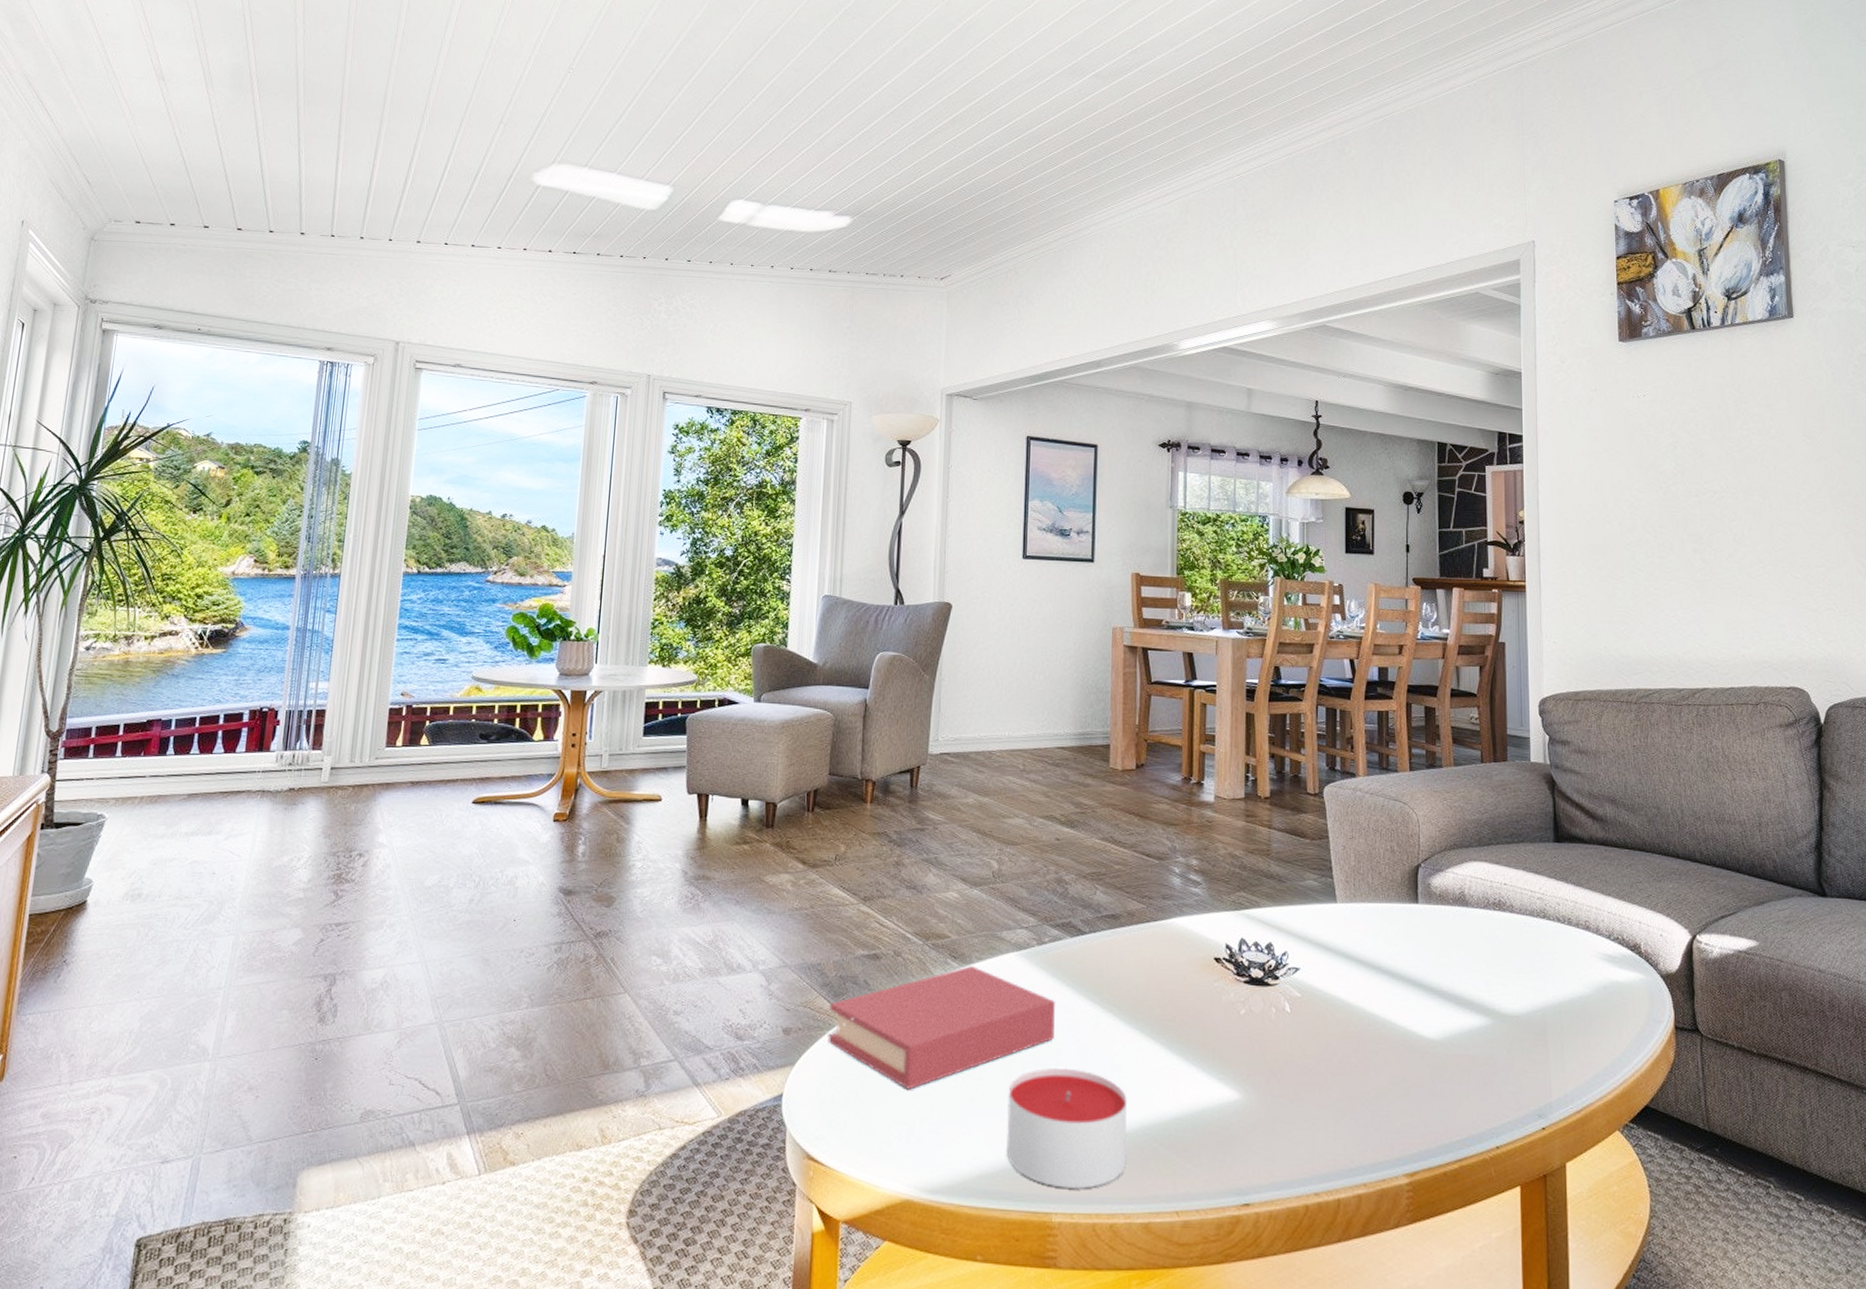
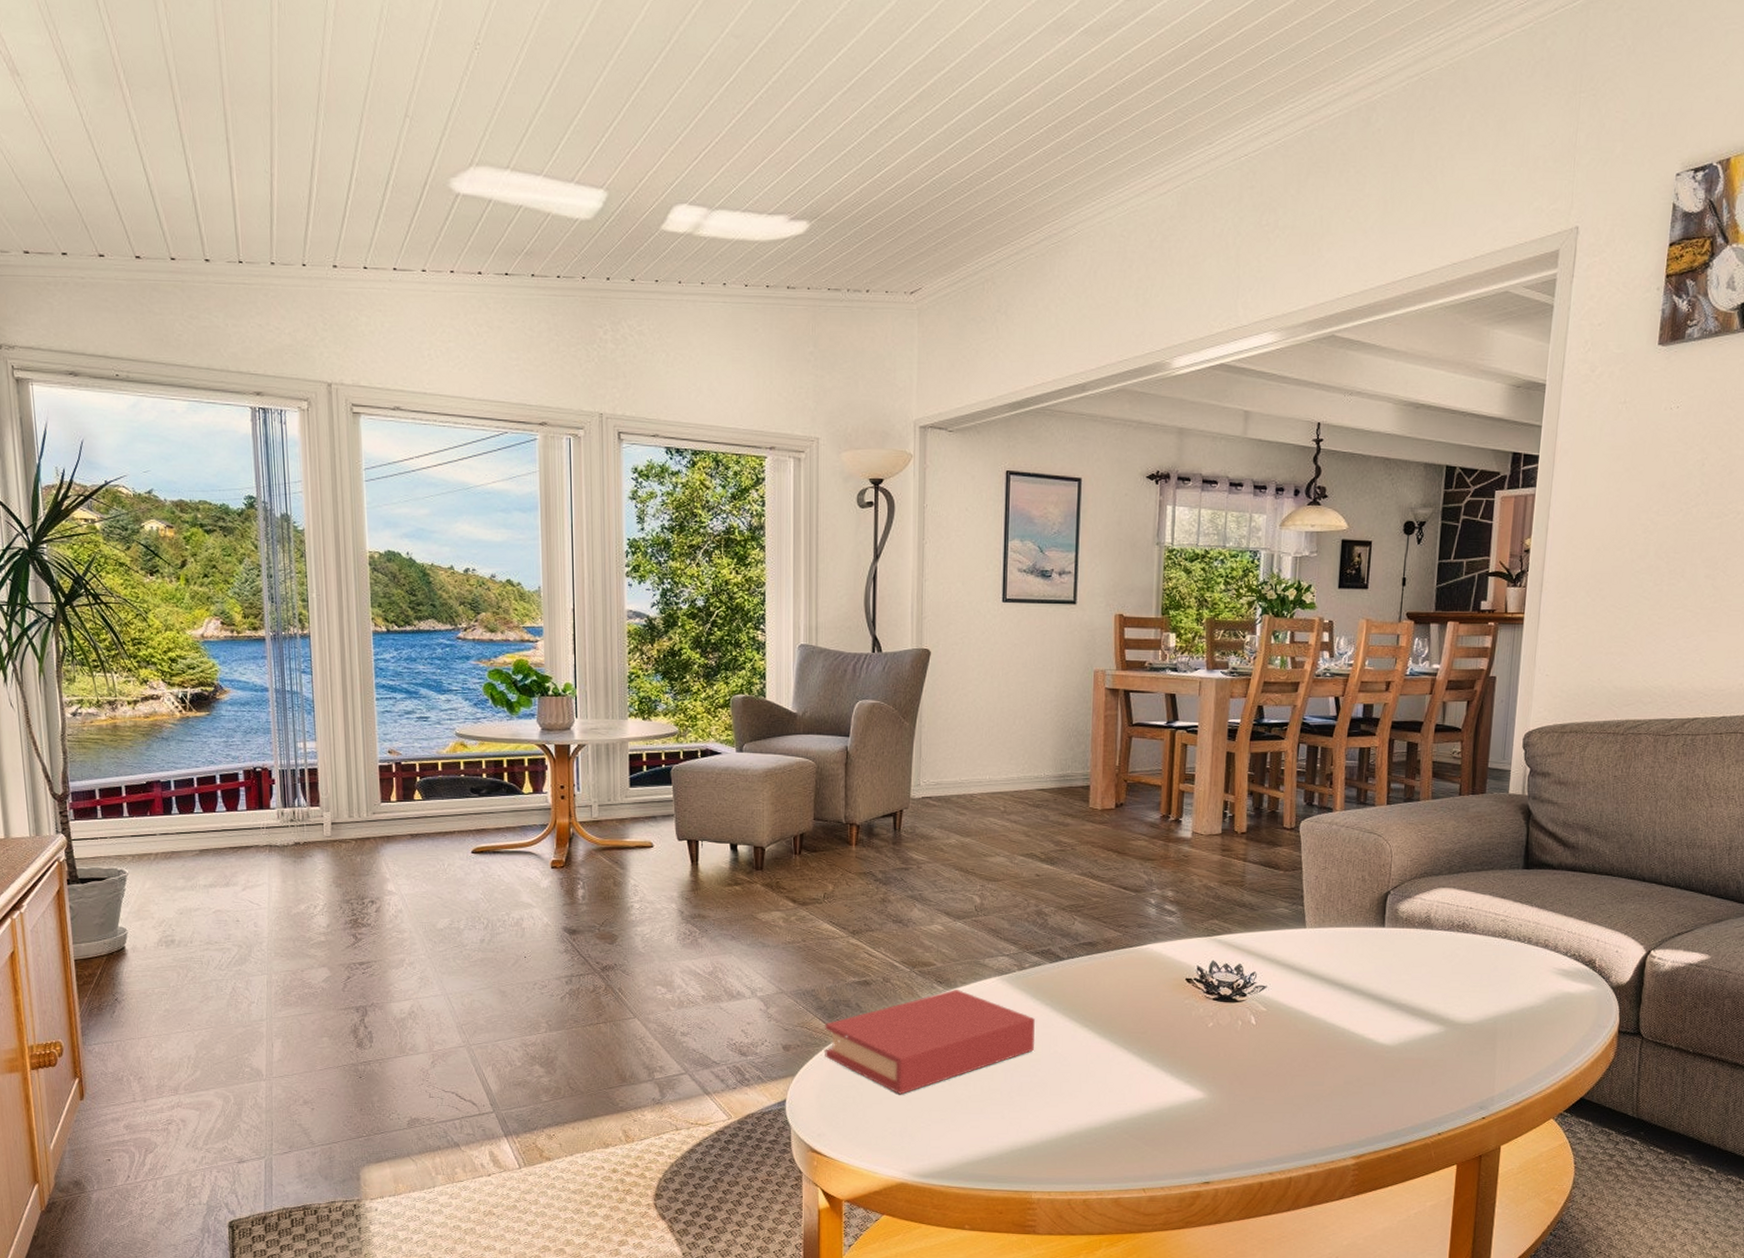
candle: present [1006,1067,1127,1190] -> none [990,1074,1101,1173]

